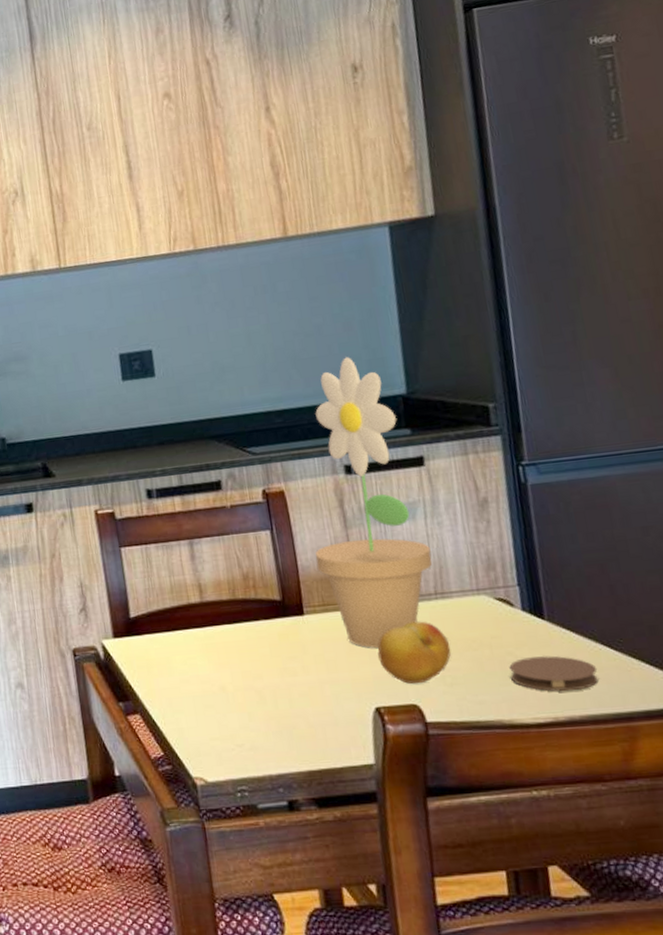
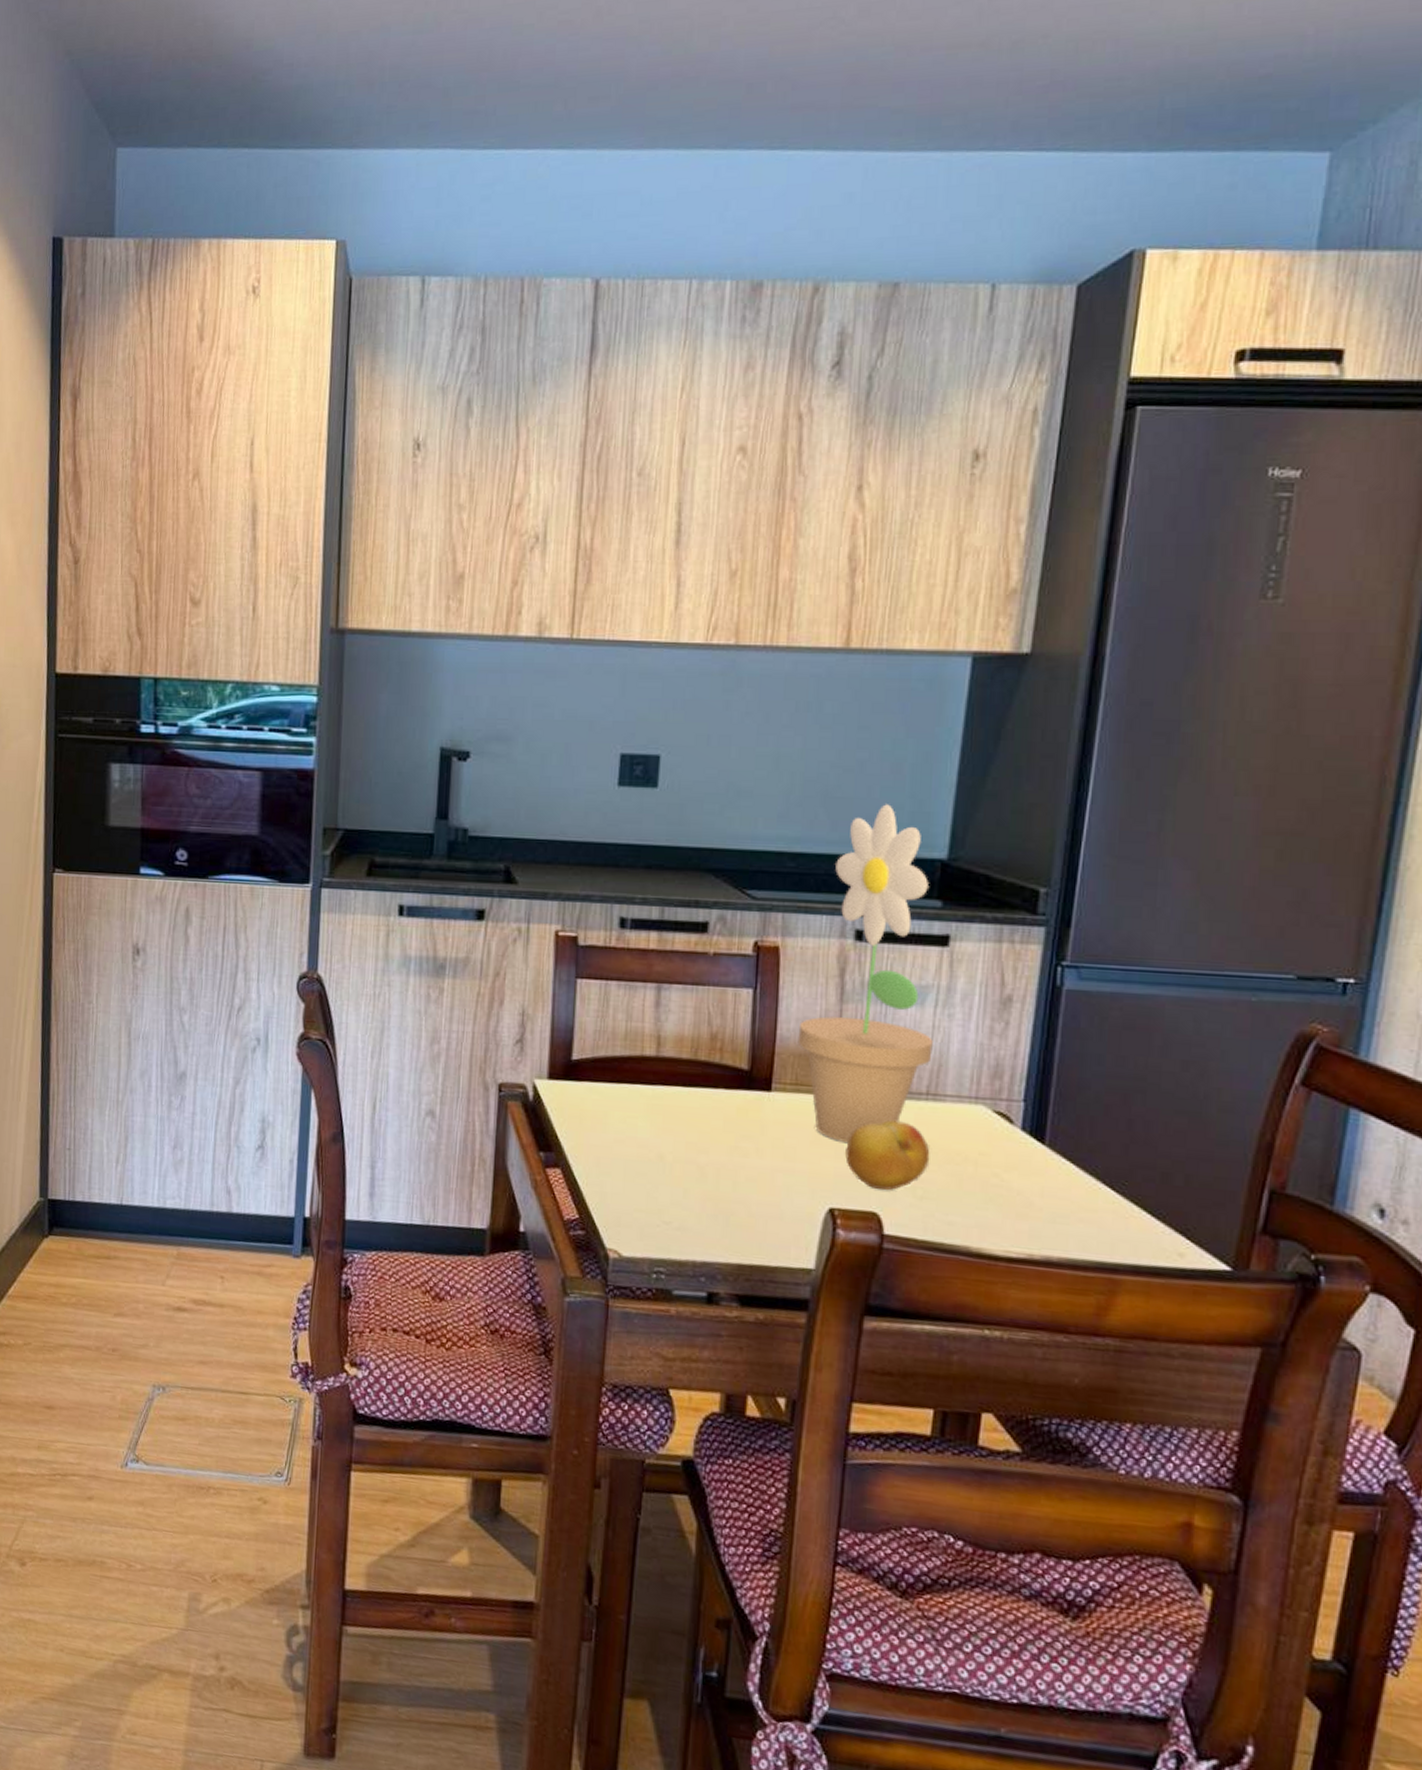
coaster: present [509,655,598,691] -> none [991,1183,1091,1229]

